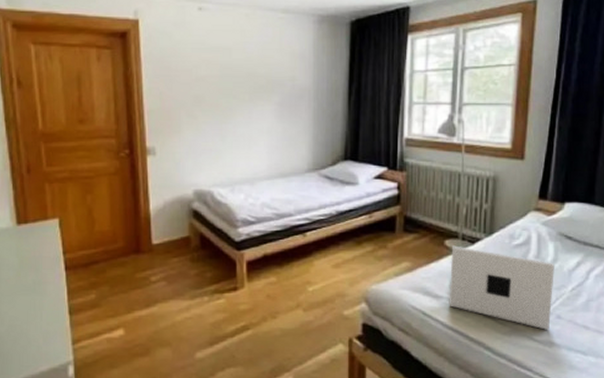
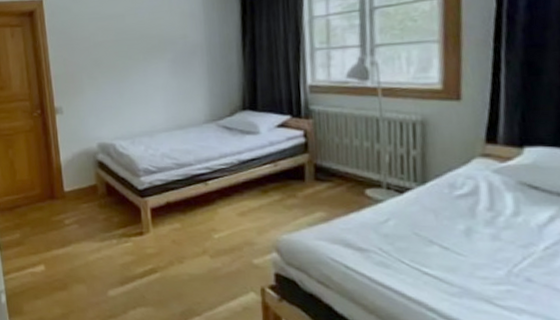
laptop: present [449,245,554,330] -> none [374,195,517,294]

